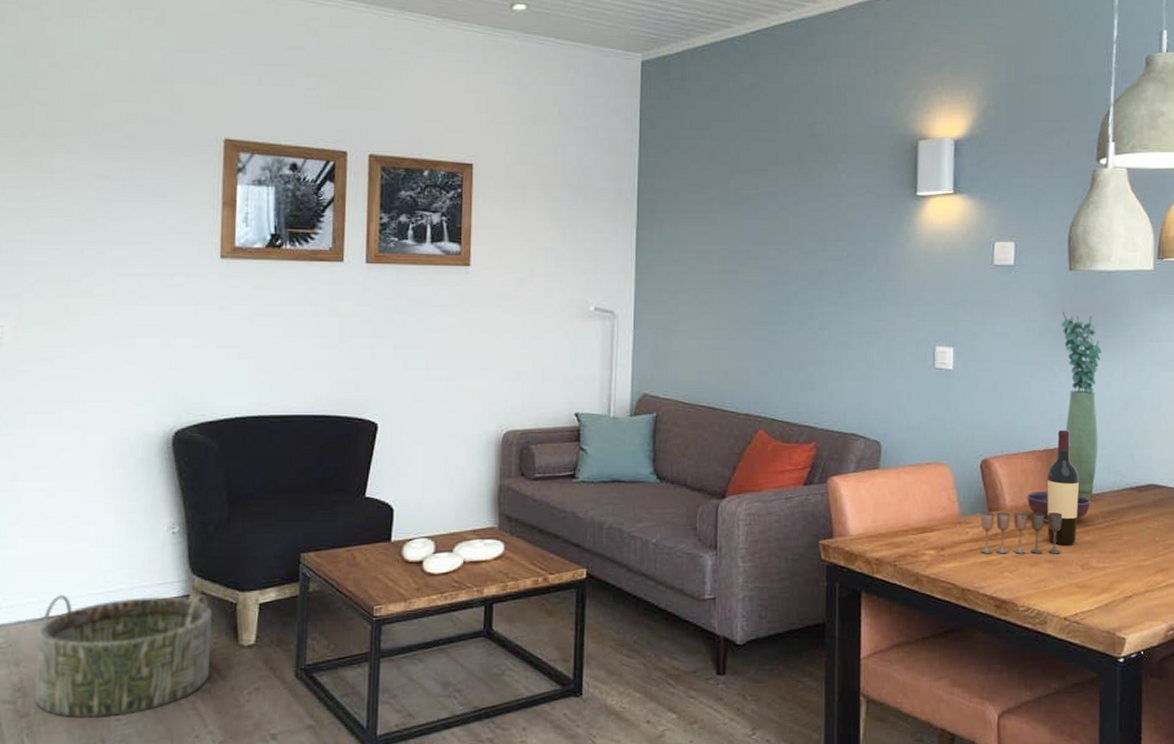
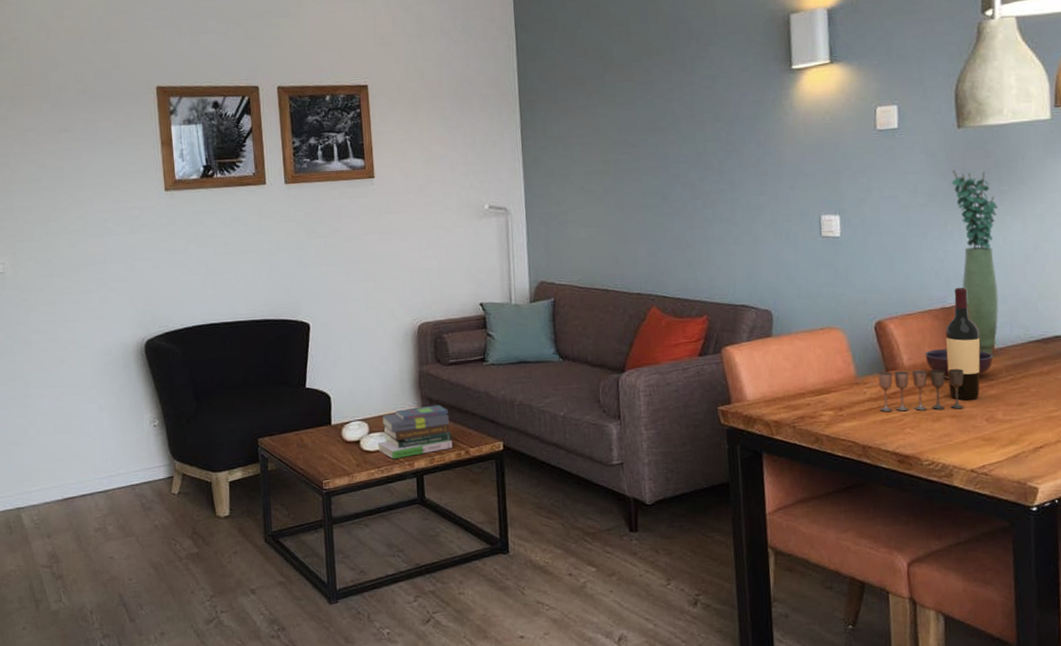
basket: present [34,595,213,718] -> none [60,476,196,578]
books: none [443,524,530,585] -> present [377,405,453,460]

